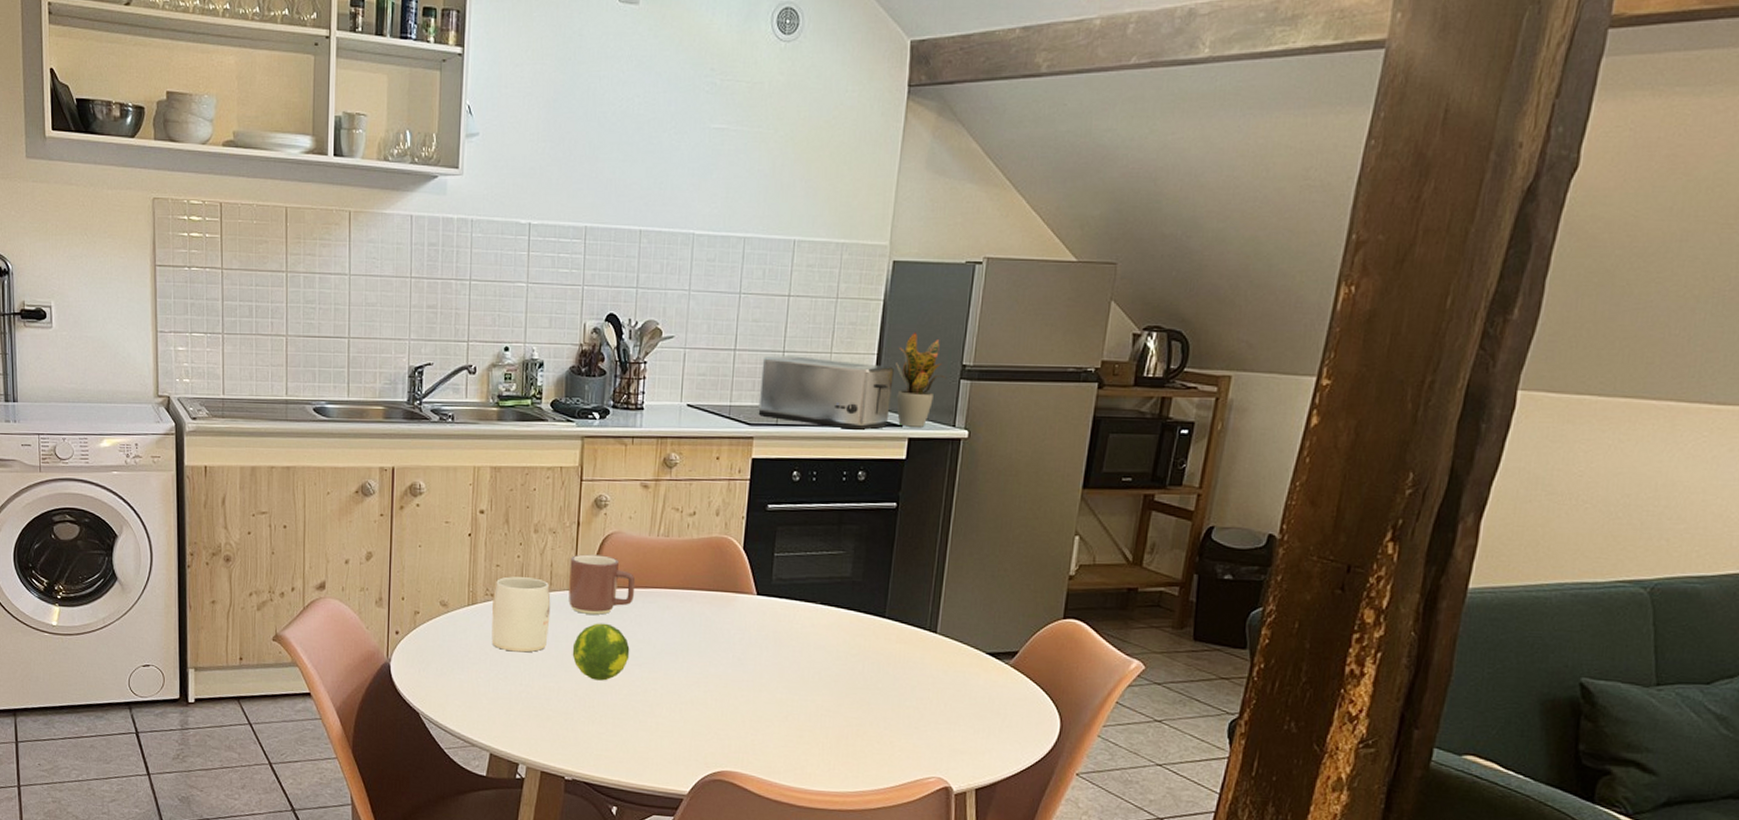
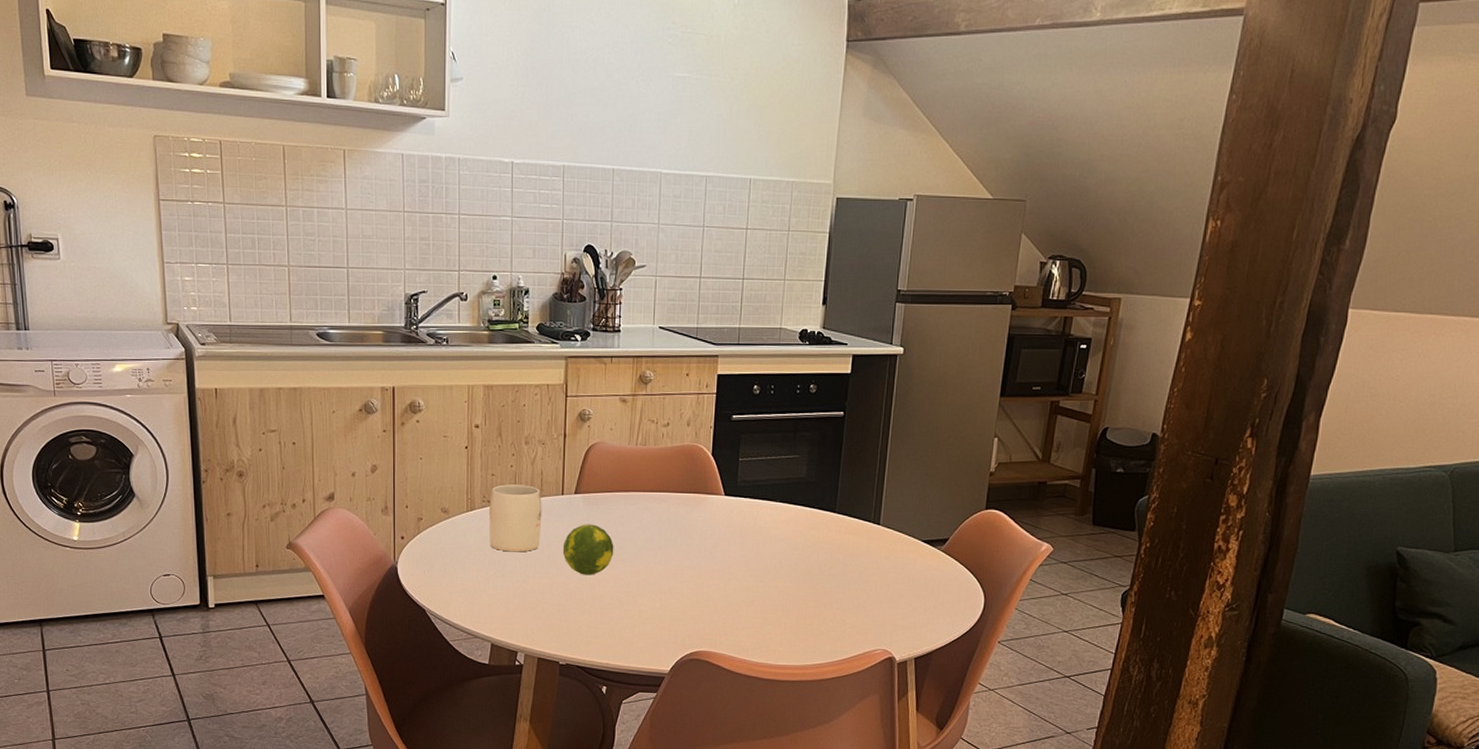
mug: present [569,554,636,615] -> none [558,463,618,517]
toaster: present [758,355,894,431] -> none [722,282,839,349]
potted plant: present [896,332,947,427] -> none [841,261,884,345]

